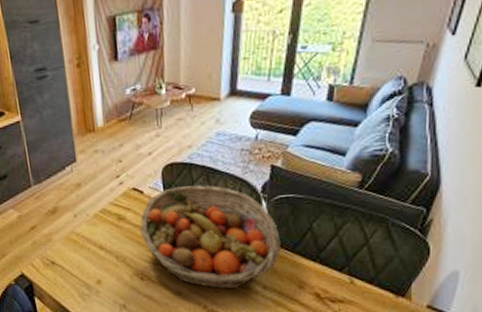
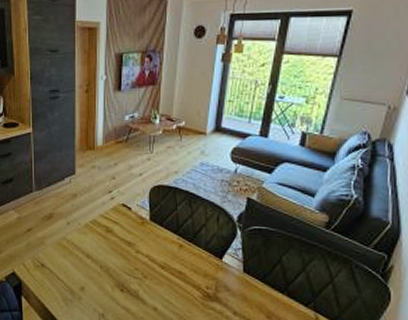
fruit basket: present [139,185,281,289] -> none [125,207,252,311]

